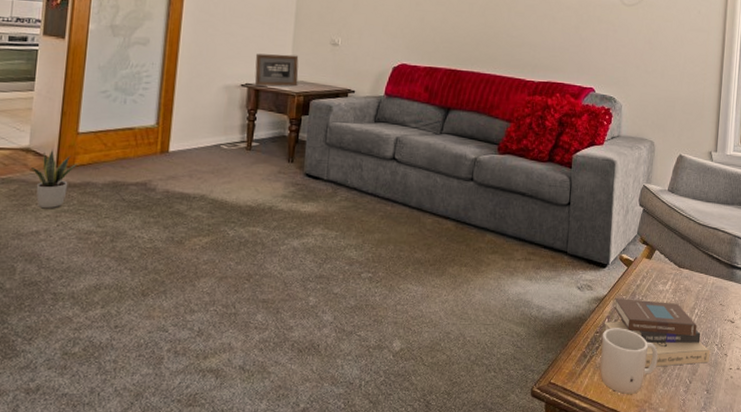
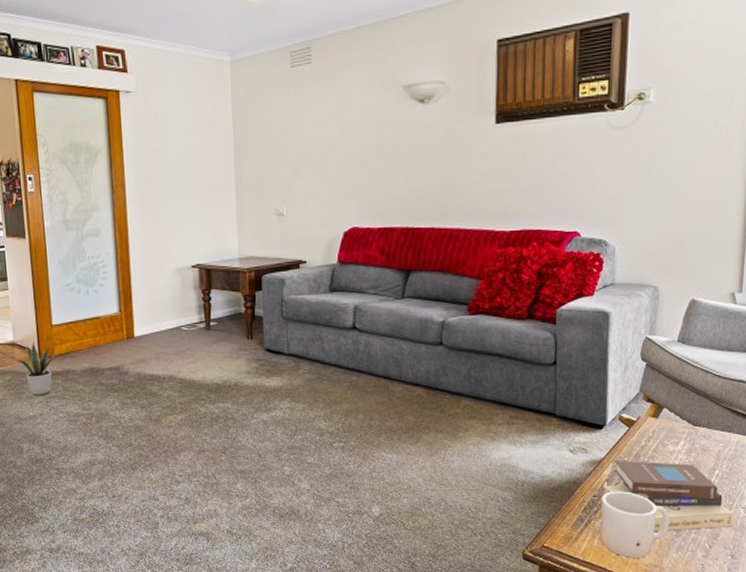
picture frame: present [254,53,299,87] -> none [201,230,247,265]

